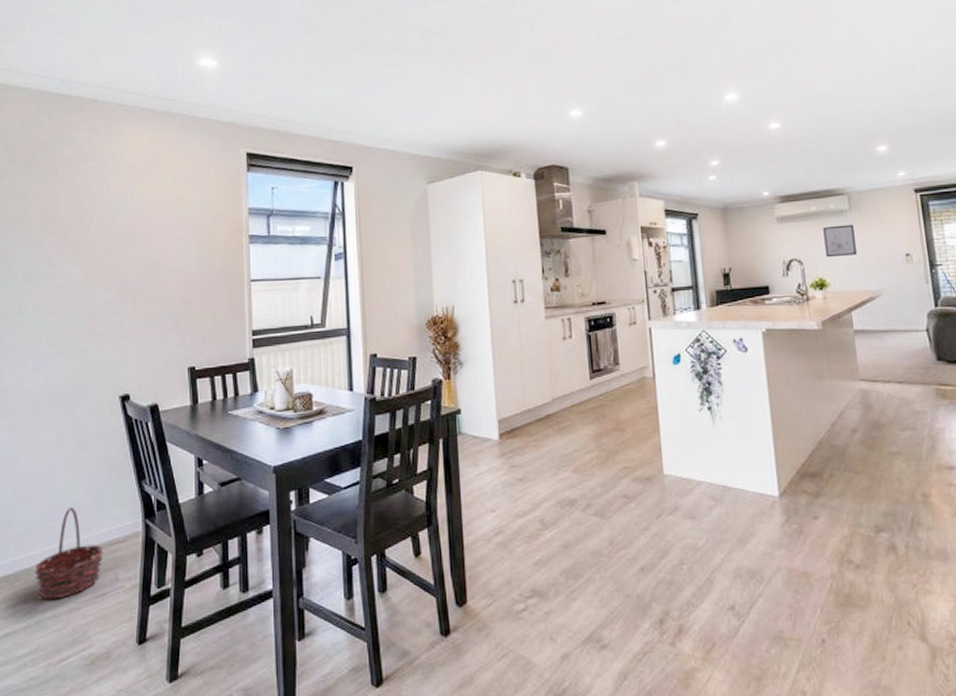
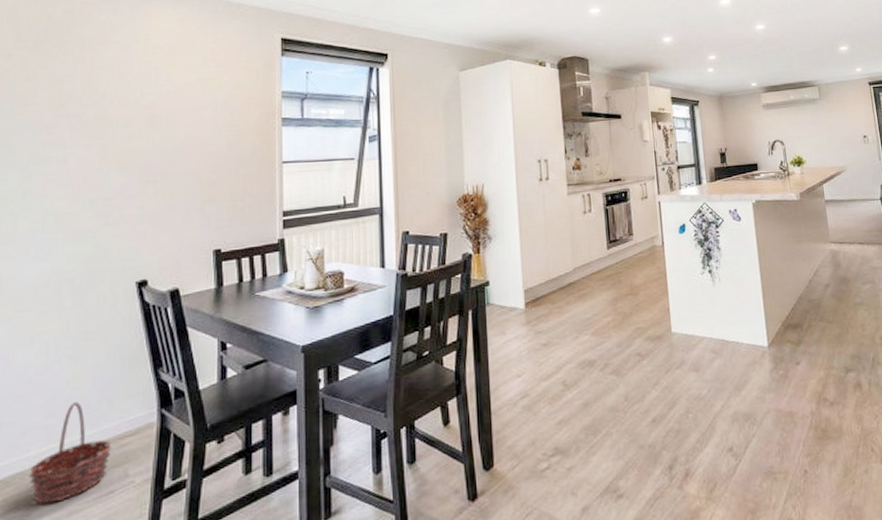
wall art: present [823,224,857,258] -> none [799,111,826,139]

